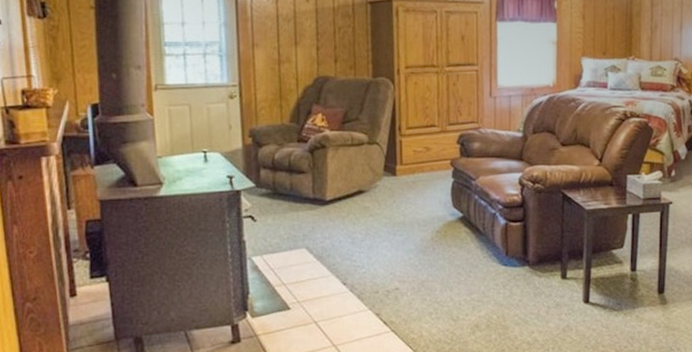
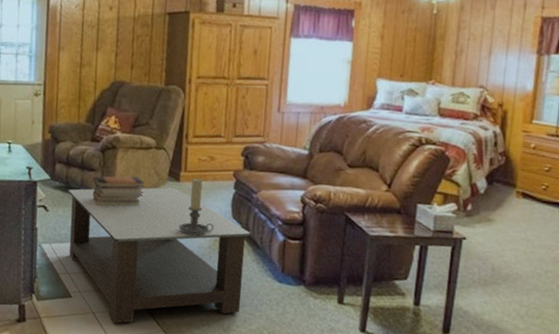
coffee table: none [276,182,472,330] -> present [68,187,250,324]
book stack: none [303,175,360,209] -> present [92,175,144,206]
candle holder: none [399,171,436,228] -> present [178,178,214,235]

